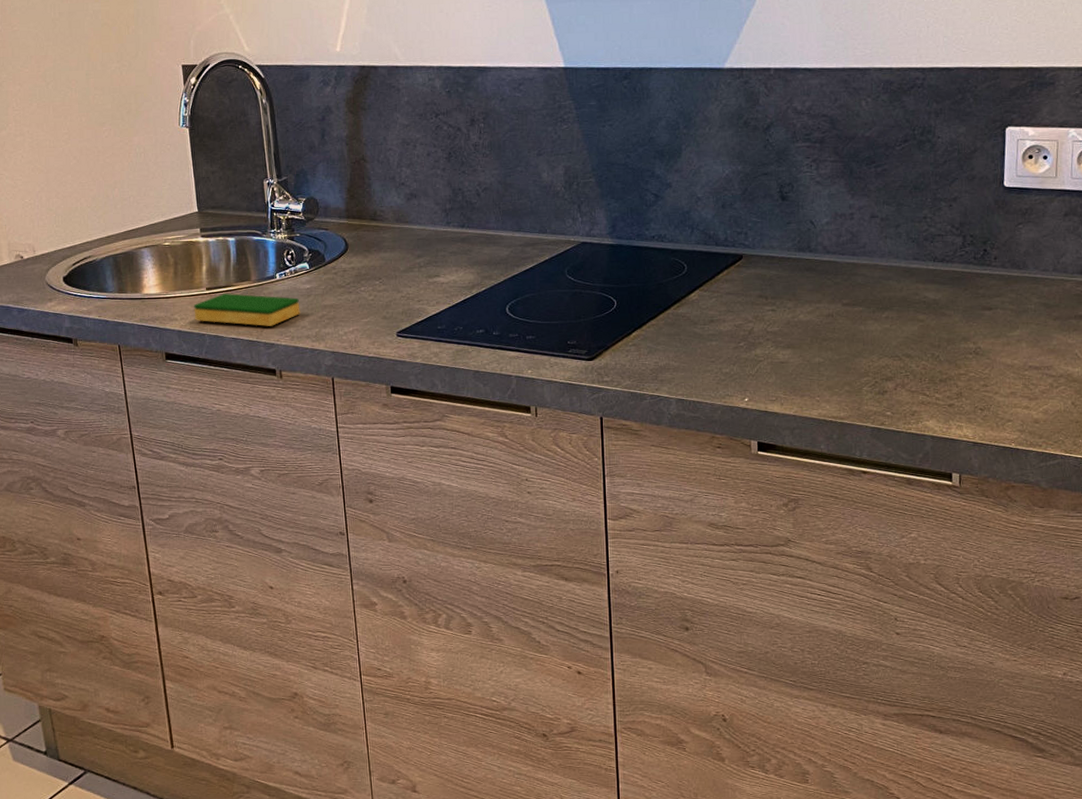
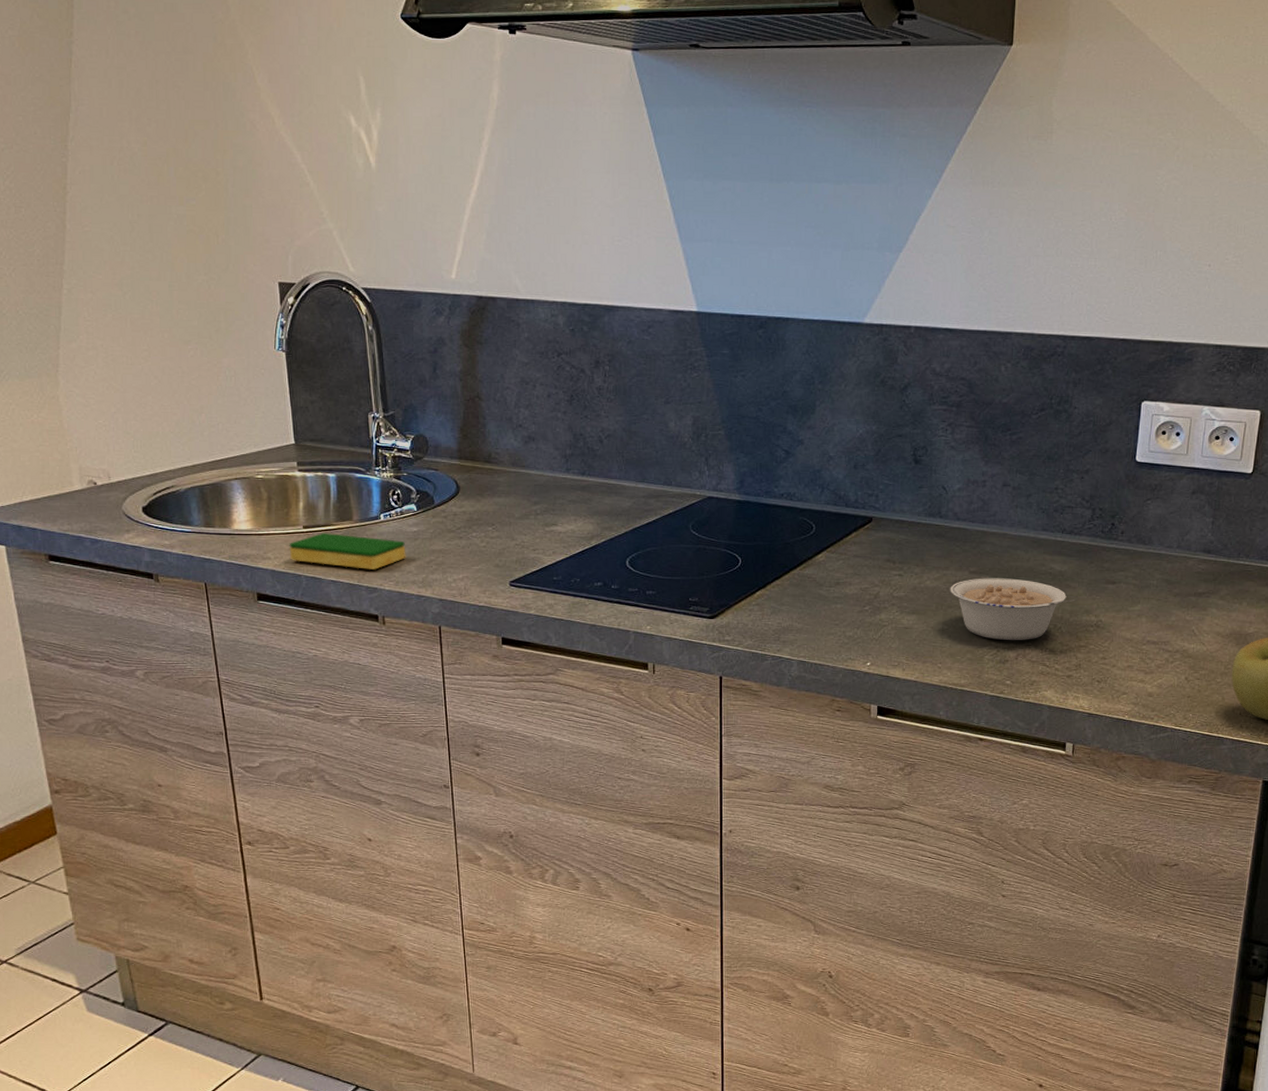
legume: none [824,309,952,371] -> present [950,578,1075,640]

